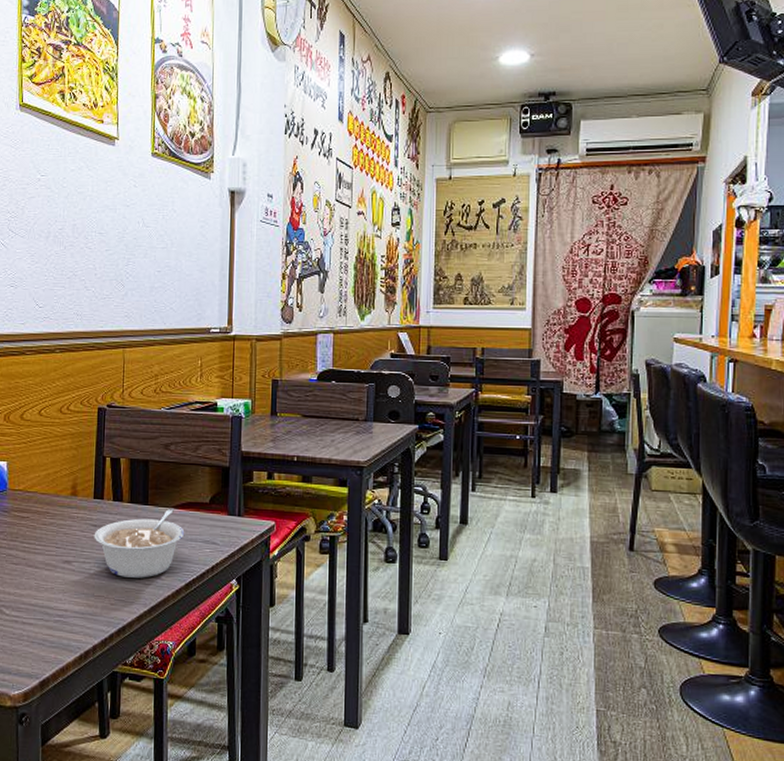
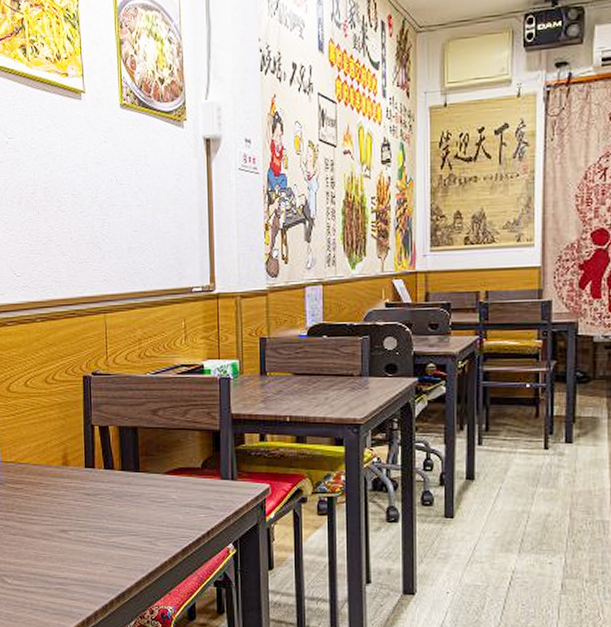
legume: present [94,508,185,578] -> none [87,474,178,545]

